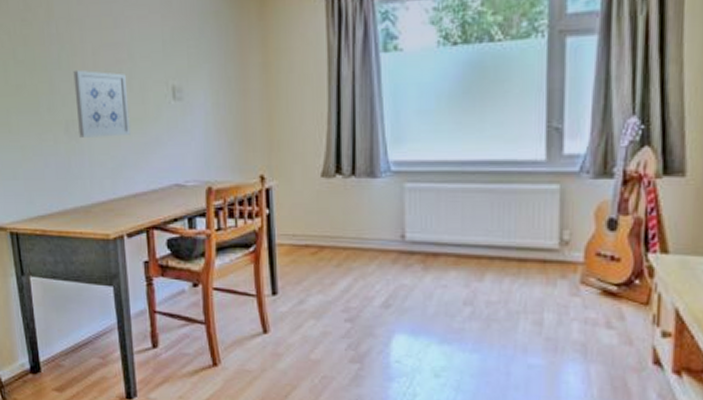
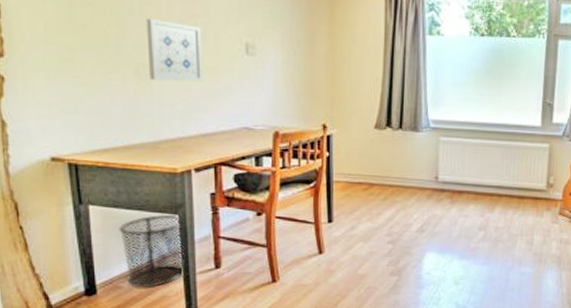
waste bin: none [58,285,122,368] -> present [119,214,185,288]

